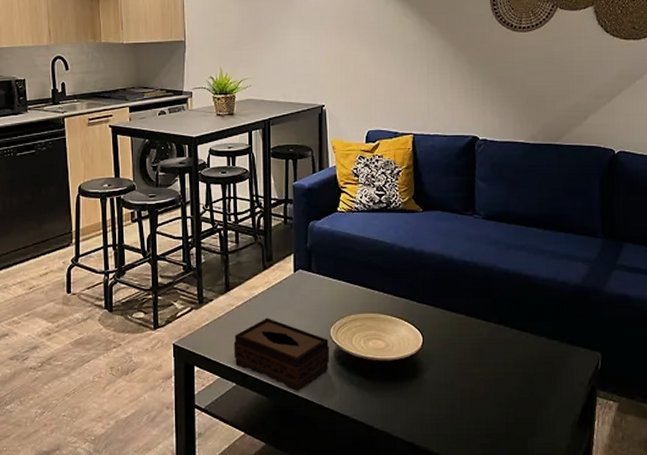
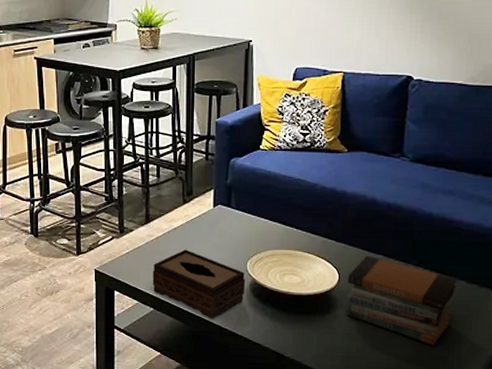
book stack: none [431,315,538,406] -> present [346,255,457,345]

